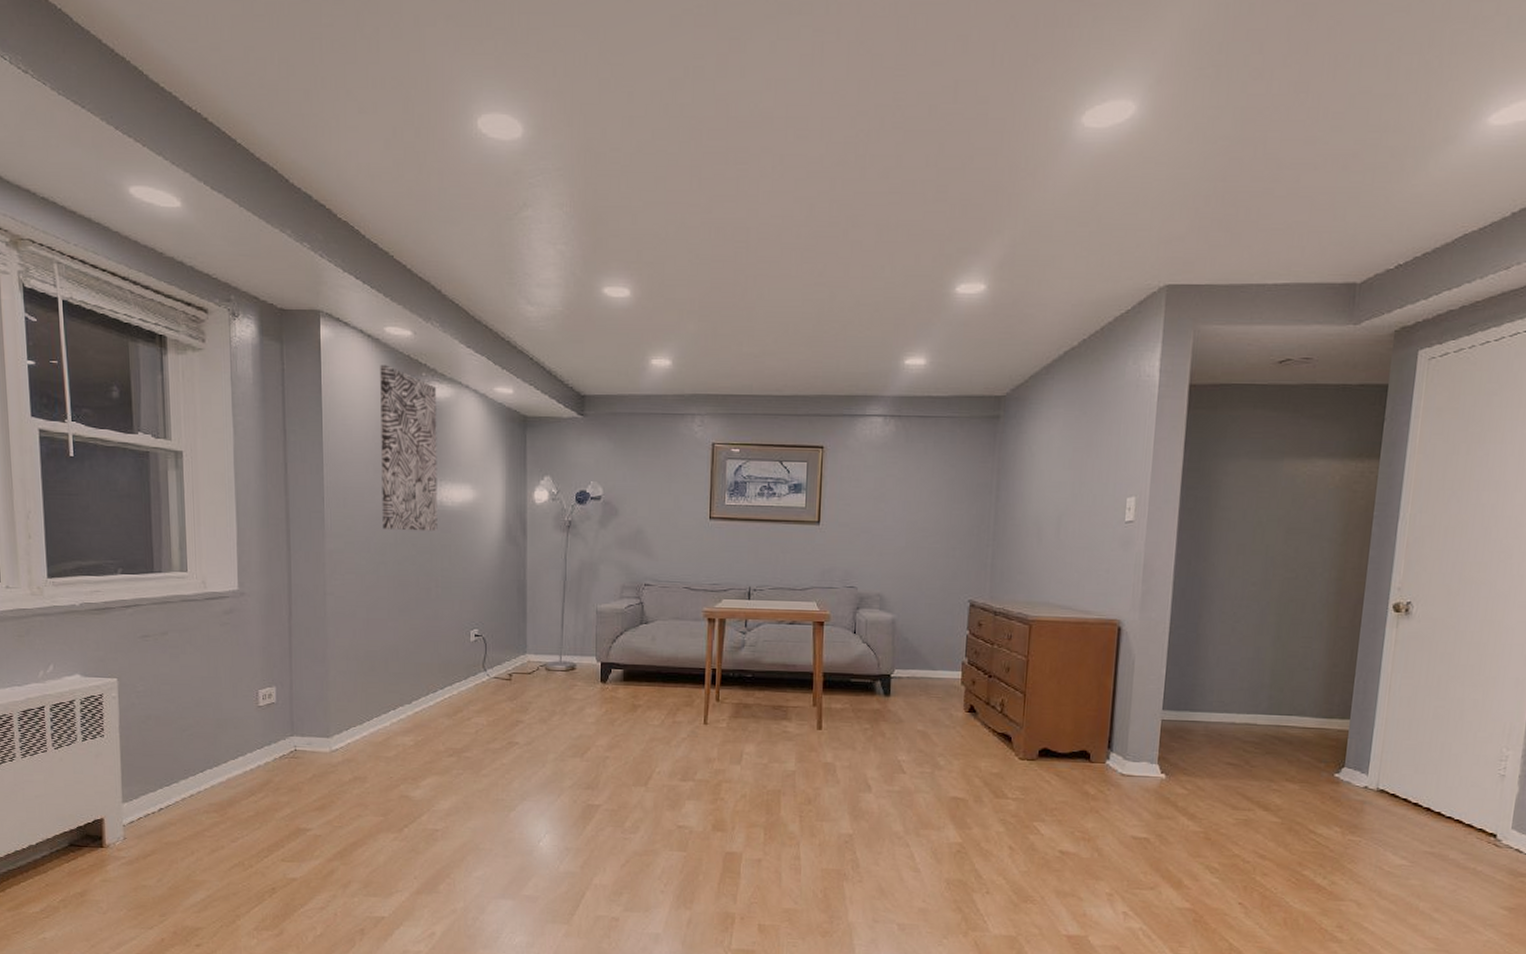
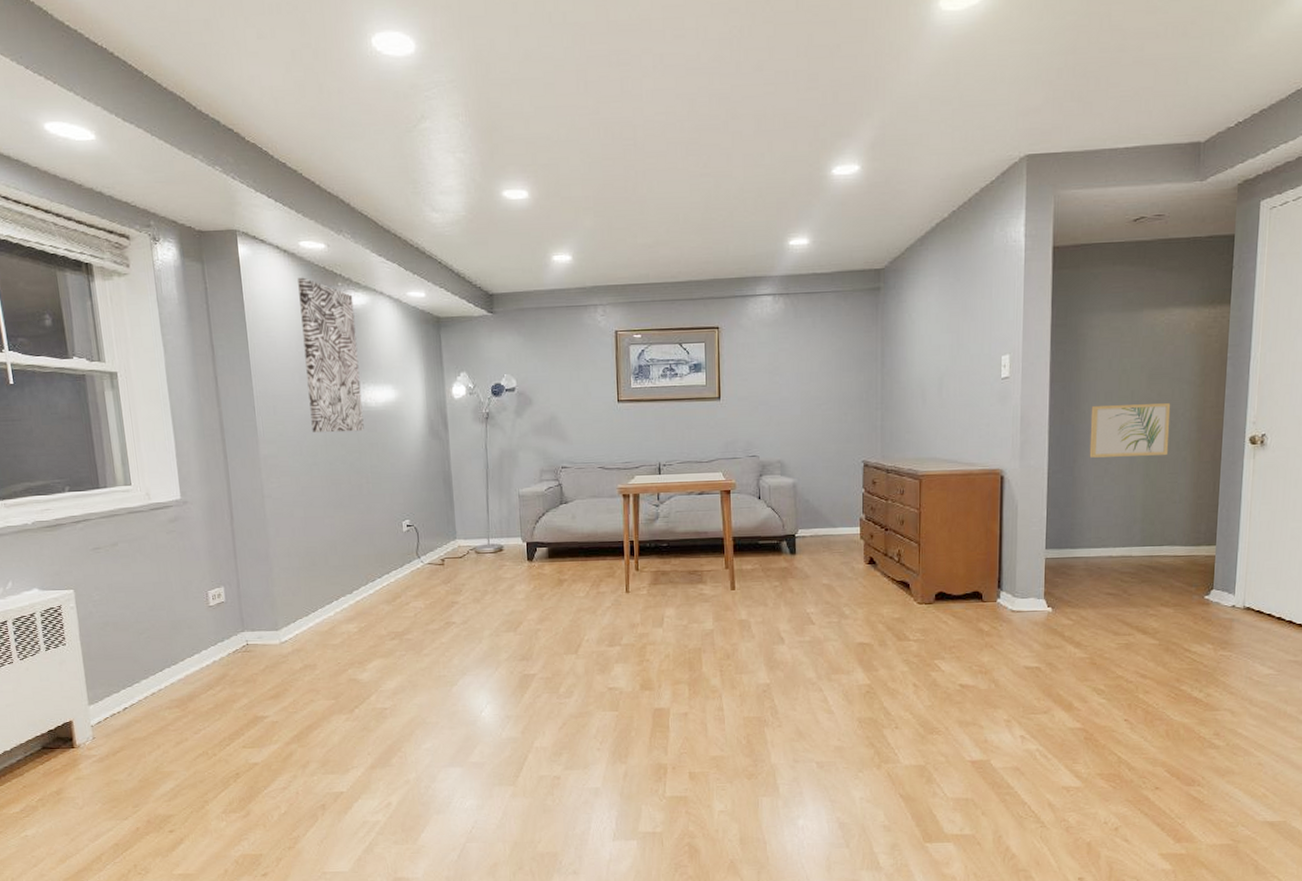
wall art: none [1216,559,1309,617] -> present [1089,403,1171,458]

